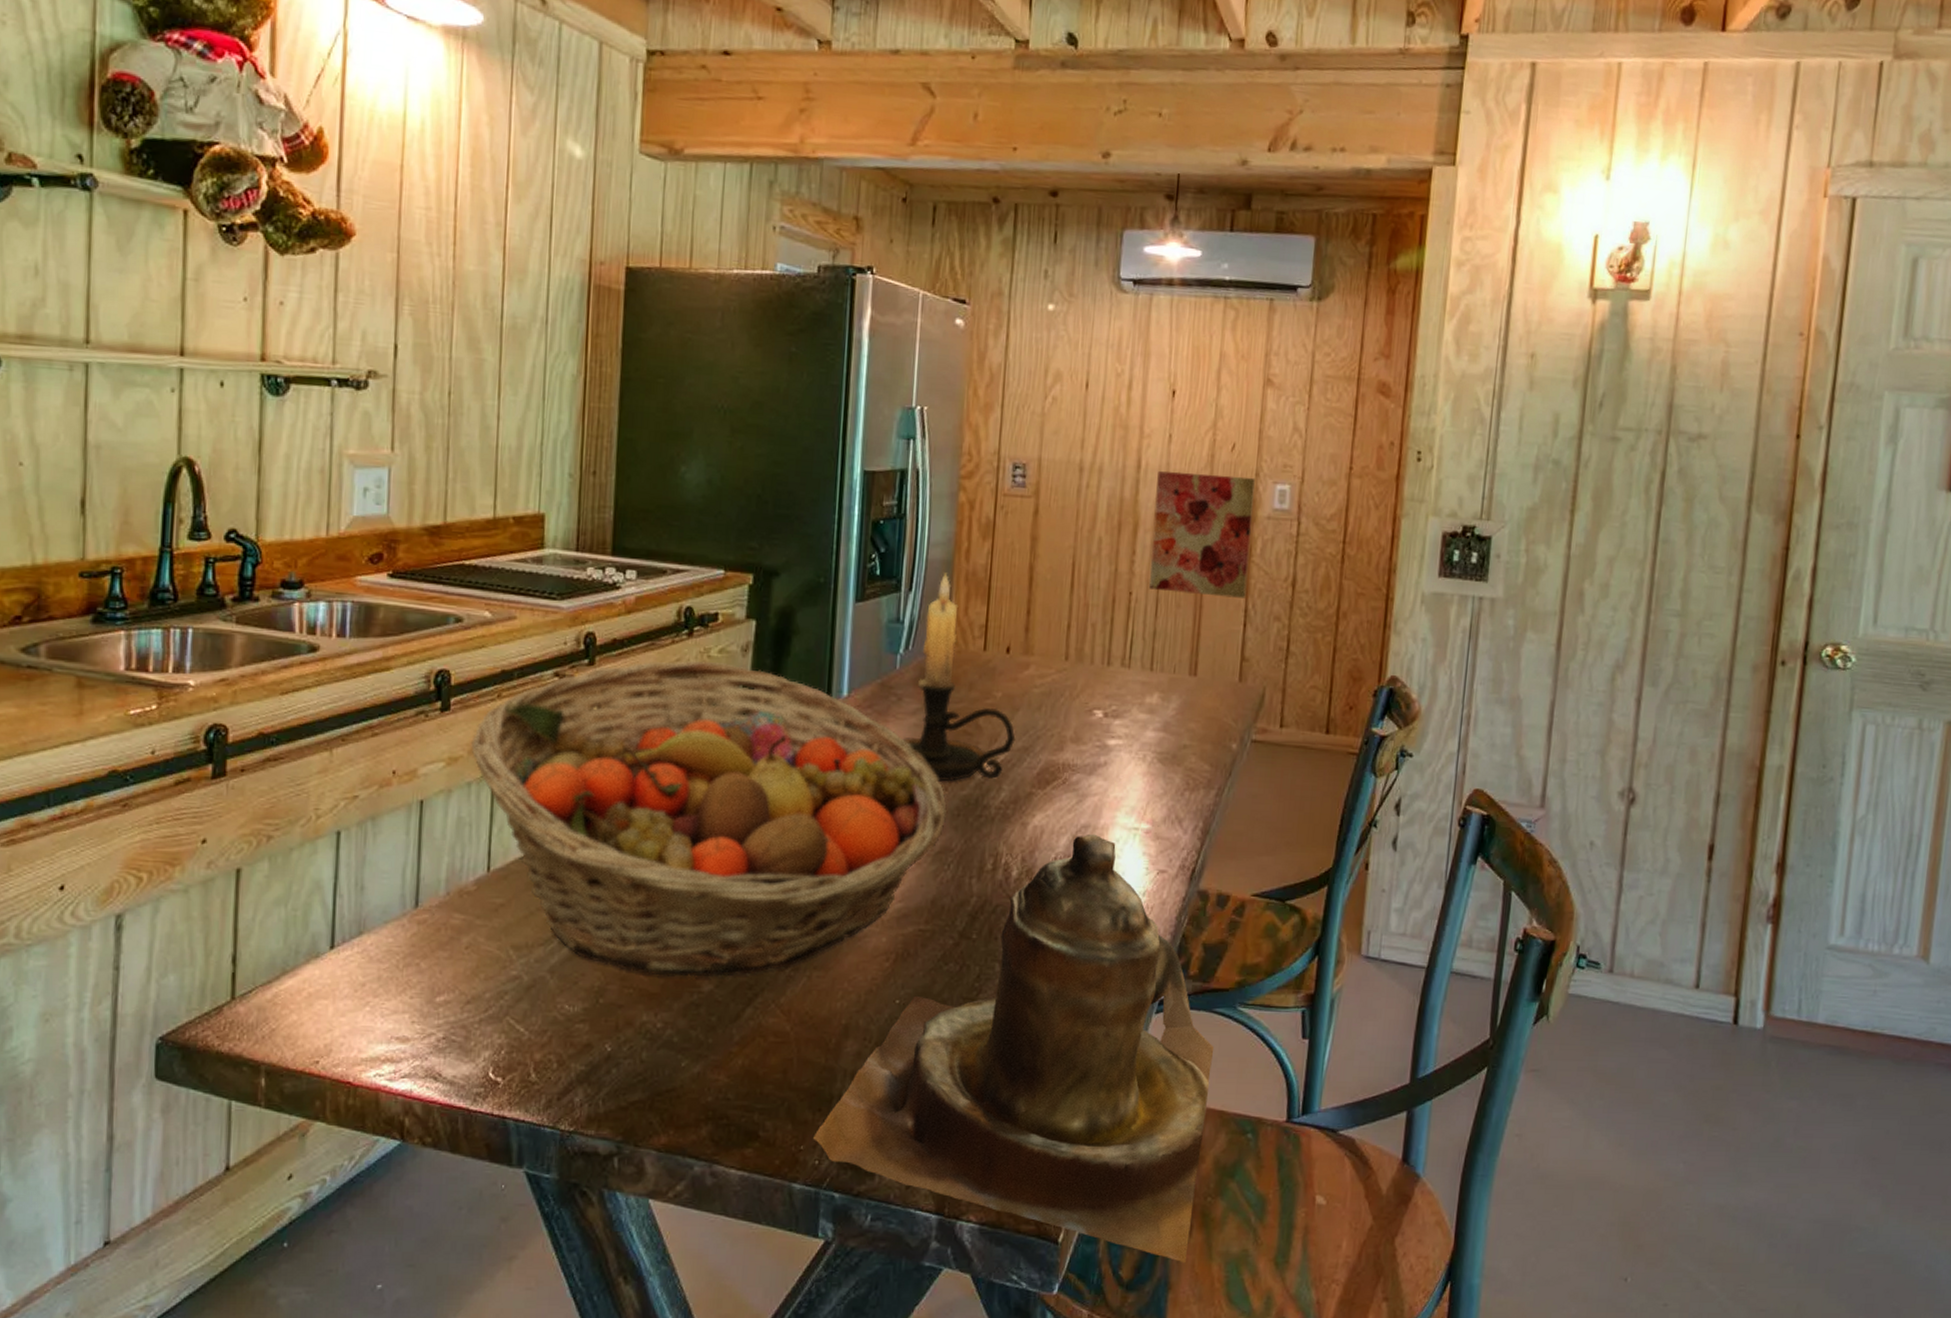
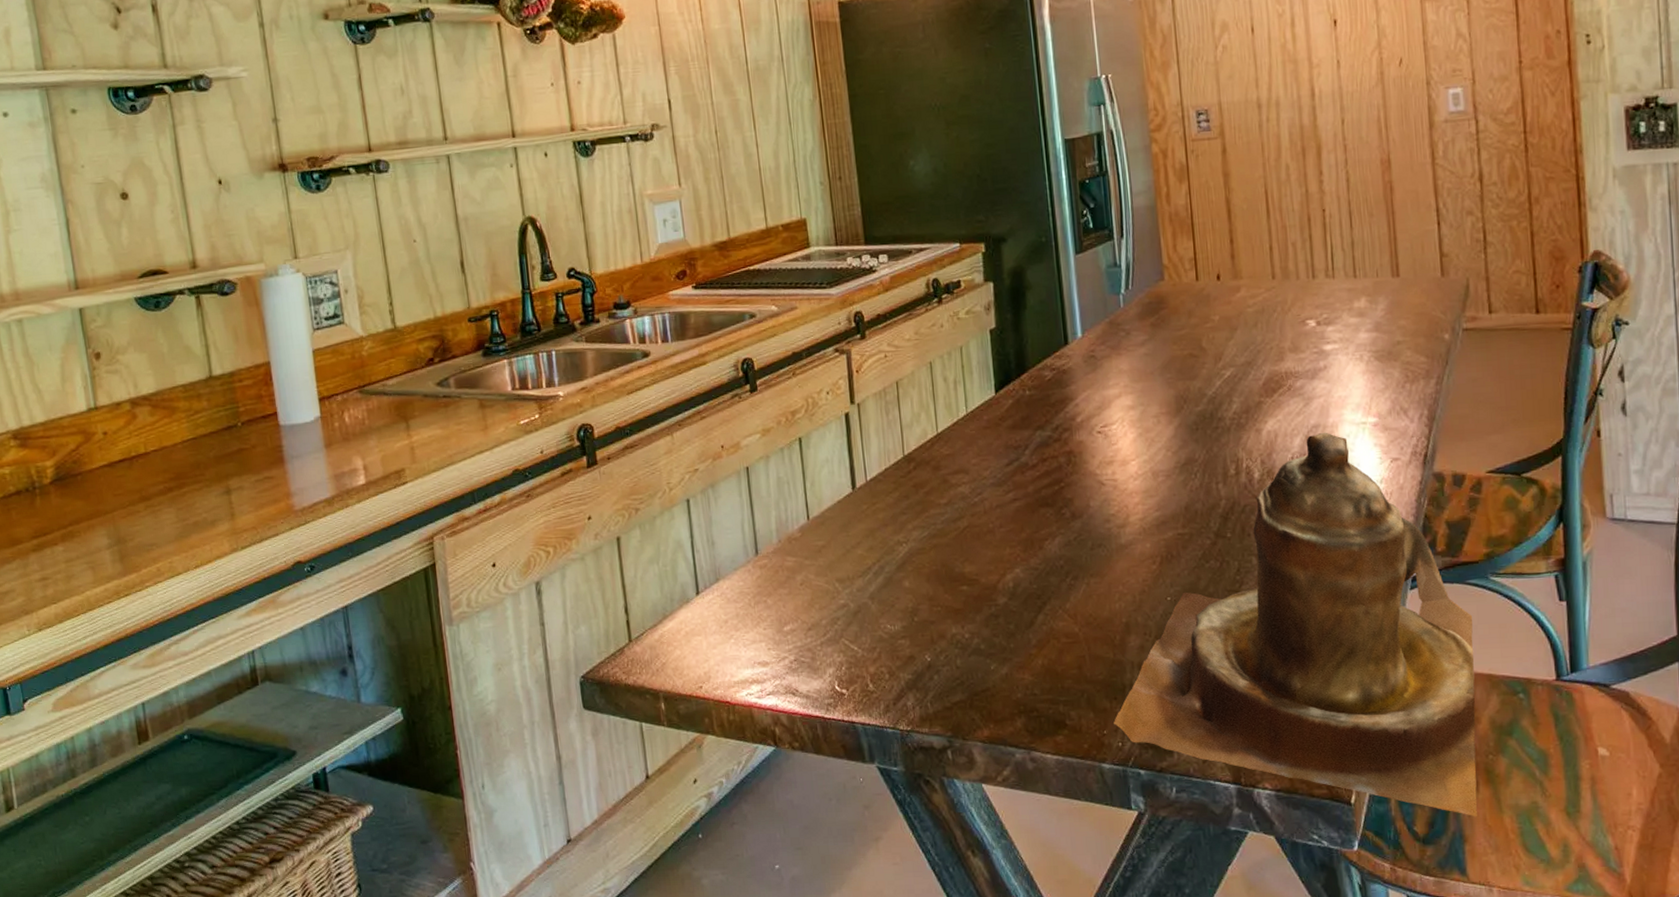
fruit basket: present [470,660,948,978] -> none [777,322,1187,595]
candle holder: present [902,572,1016,782] -> none [1136,217,1238,402]
wall art: present [1149,470,1255,598] -> none [1332,86,1435,205]

